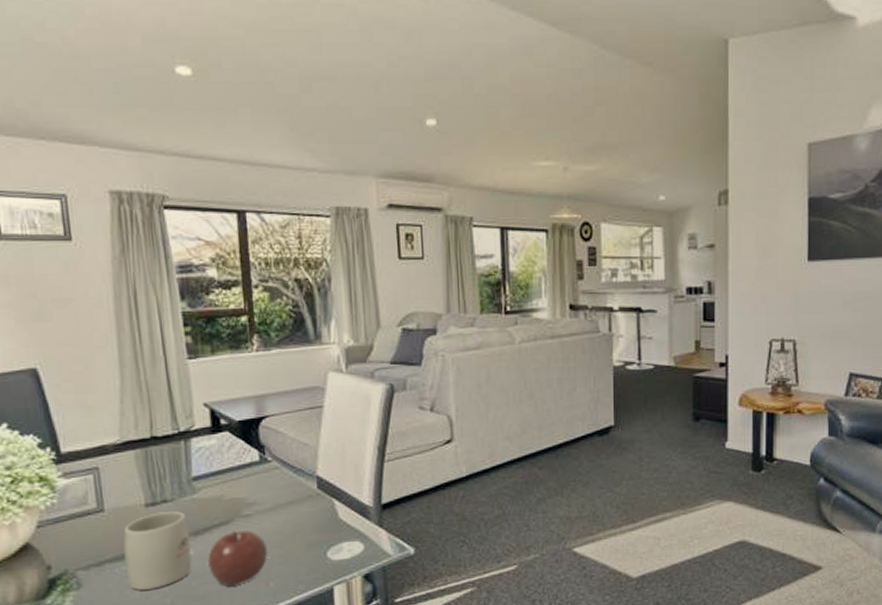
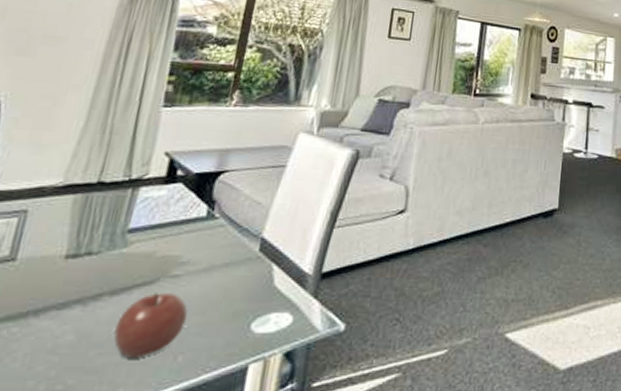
mug: present [123,511,192,590] -> none [12,266,110,358]

